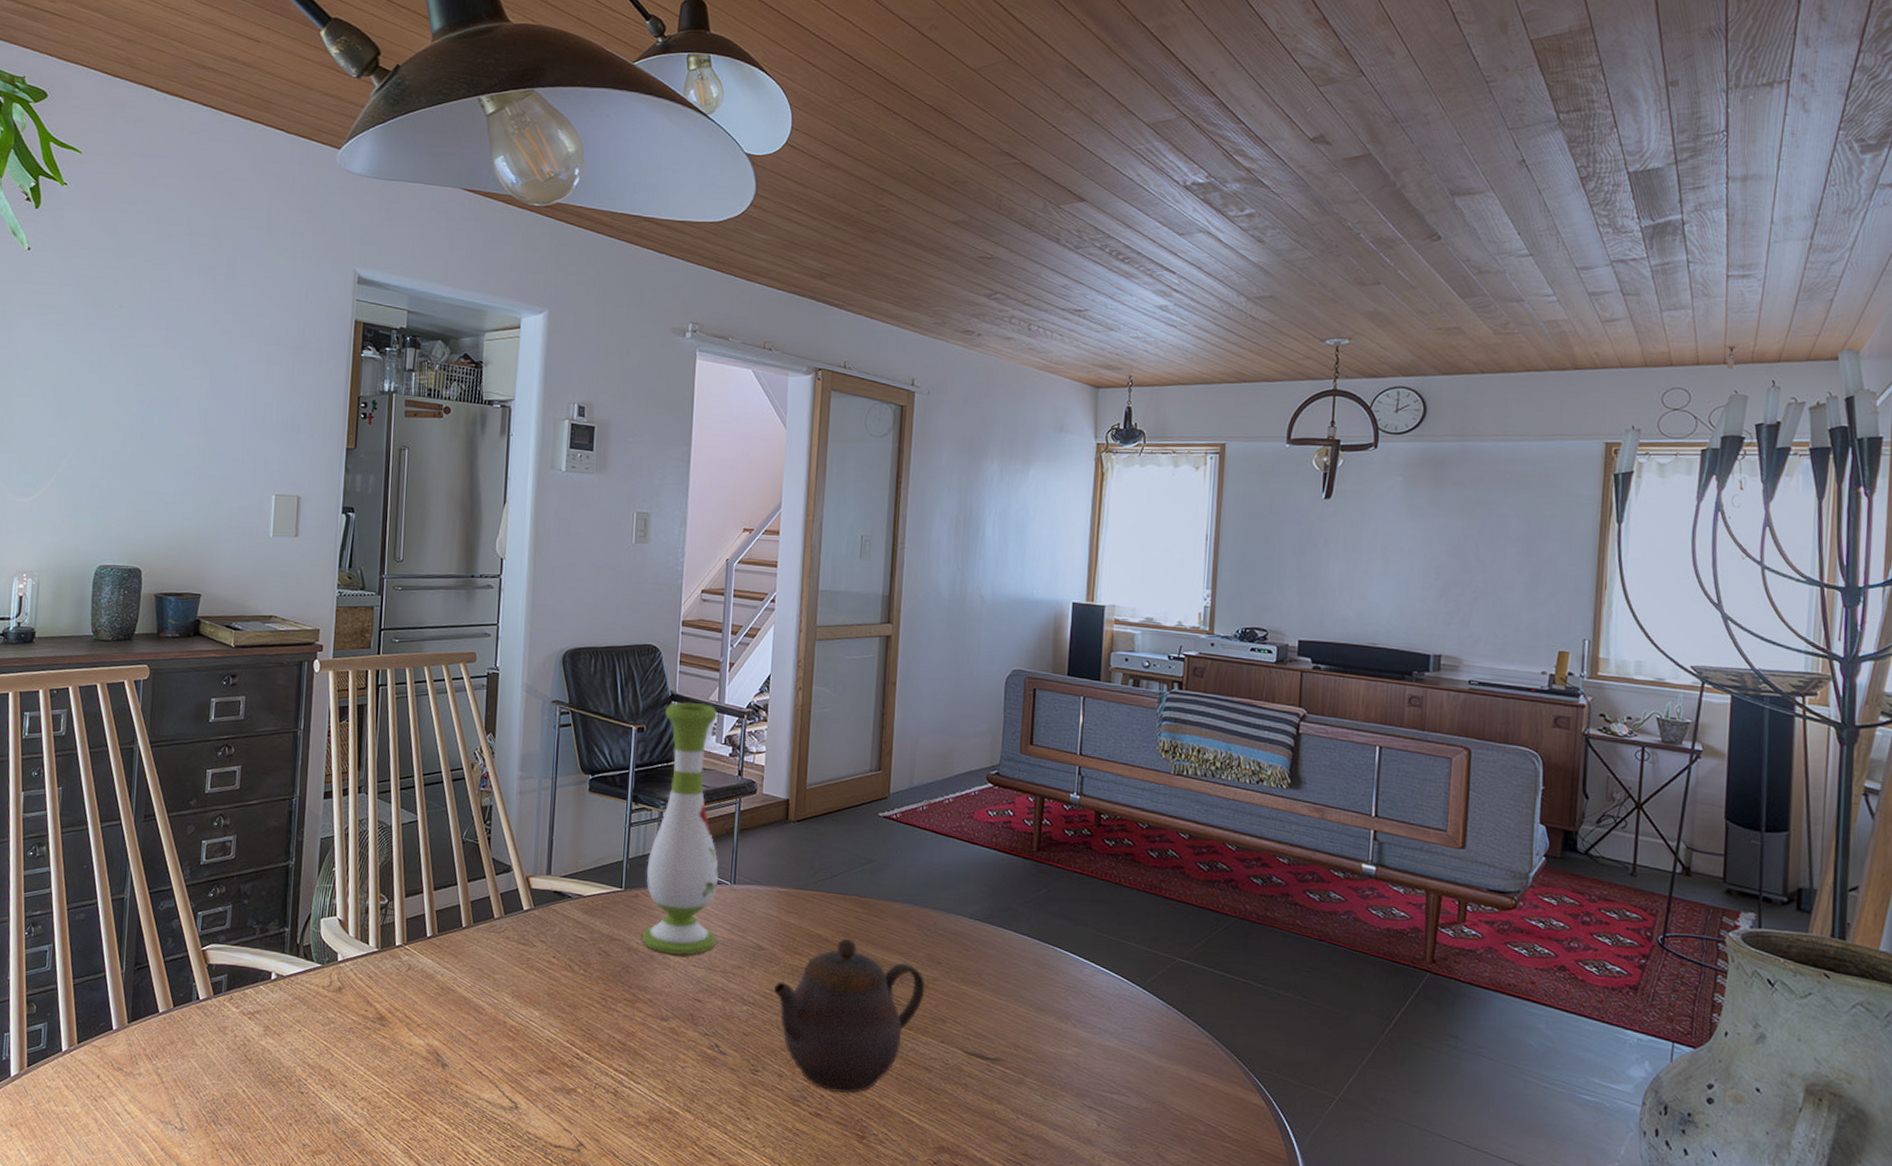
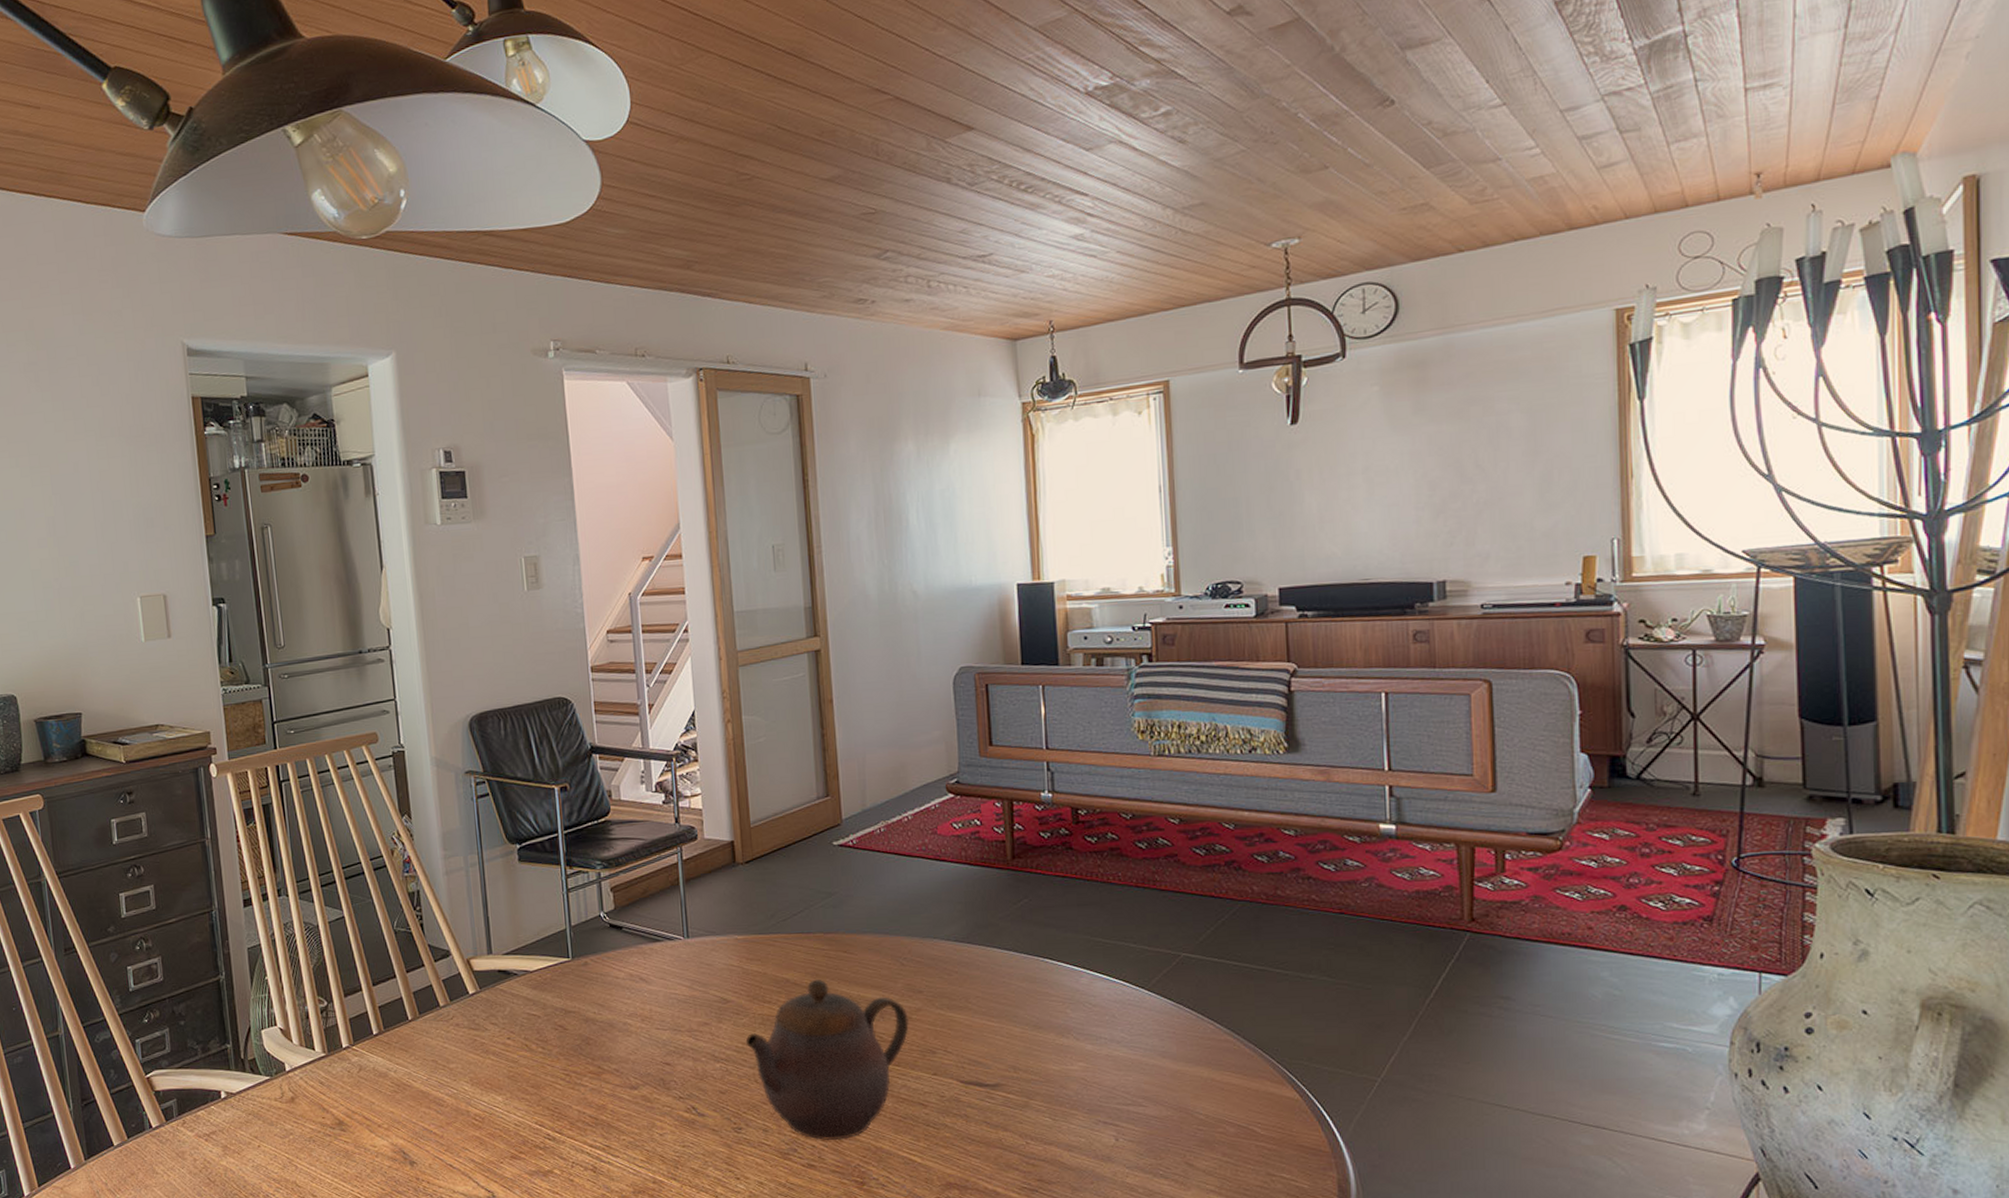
vase: present [642,702,719,955] -> none [587,752,677,1021]

